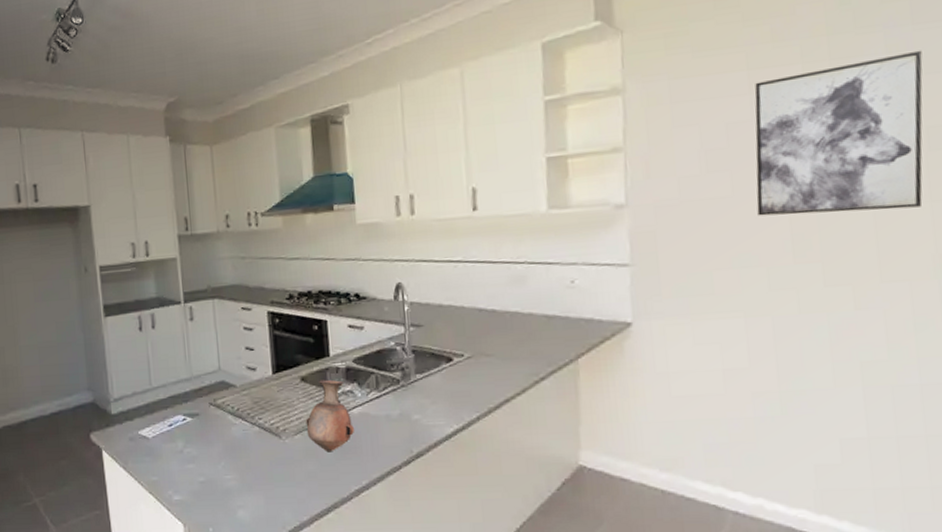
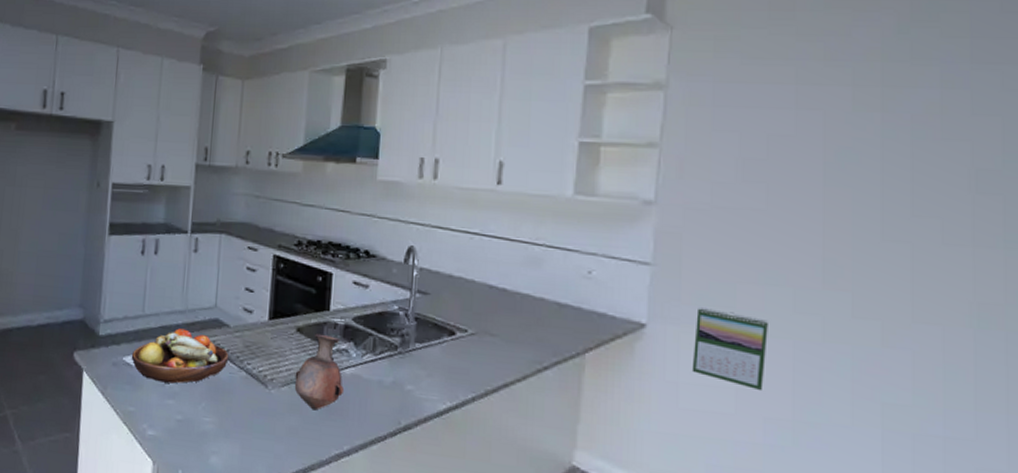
fruit bowl: none [146,395,240,449] -> present [131,328,229,384]
calendar: none [678,298,749,369] -> present [691,308,768,392]
wall art: present [754,50,923,216] -> none [790,90,978,250]

